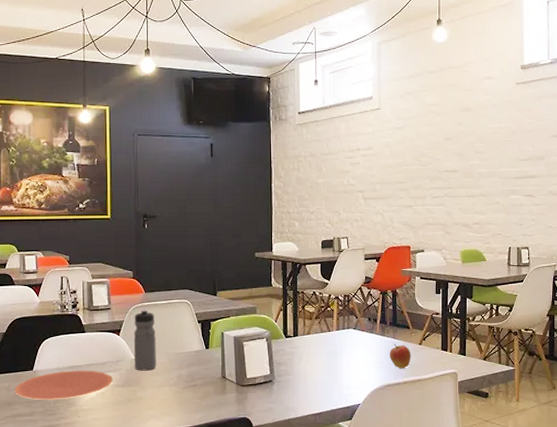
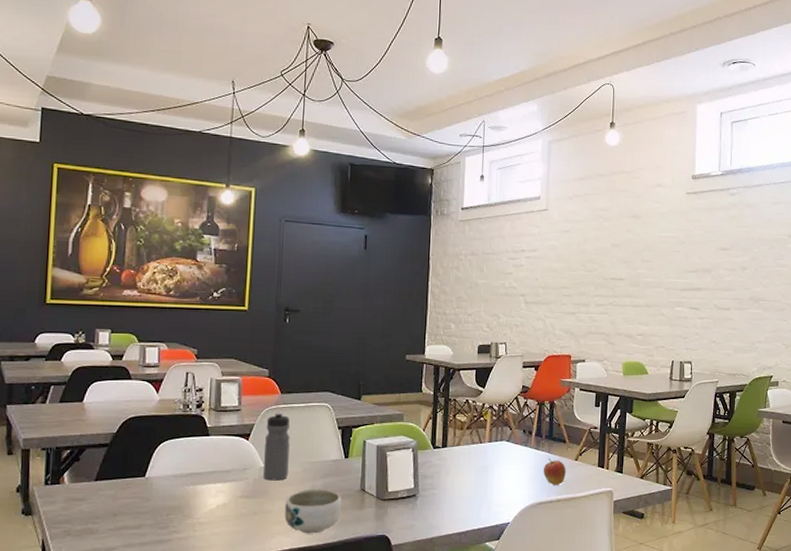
plate: present [14,370,113,400] -> none [121,478,237,510]
bowl: none [155,377,206,418] -> present [284,488,342,534]

